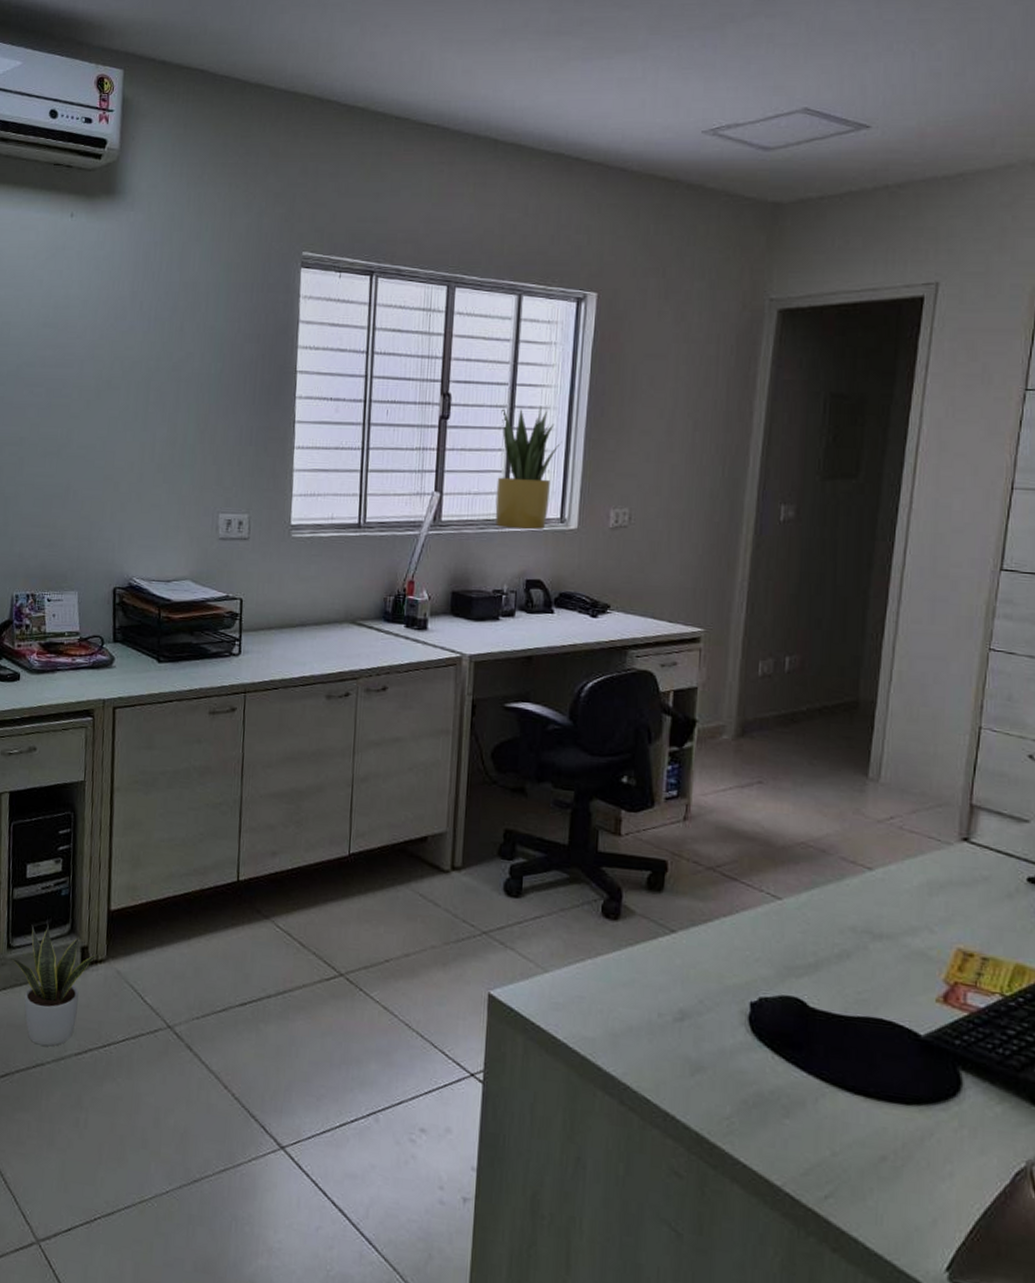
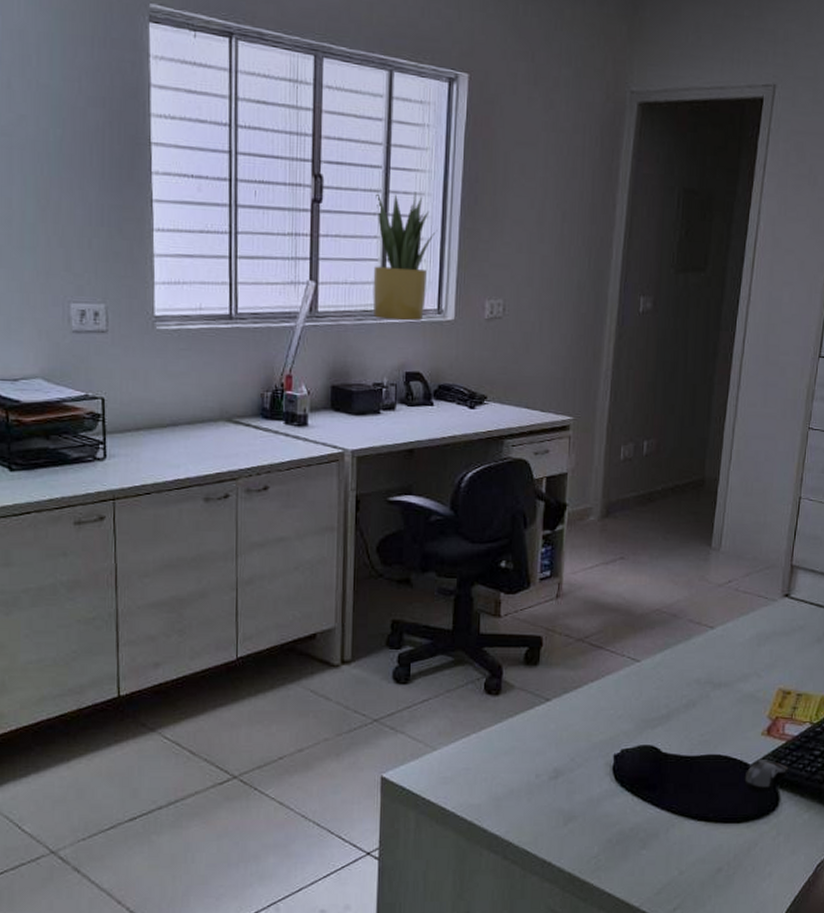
computer mouse: none [914,1031,974,1071] -> present [744,760,789,792]

